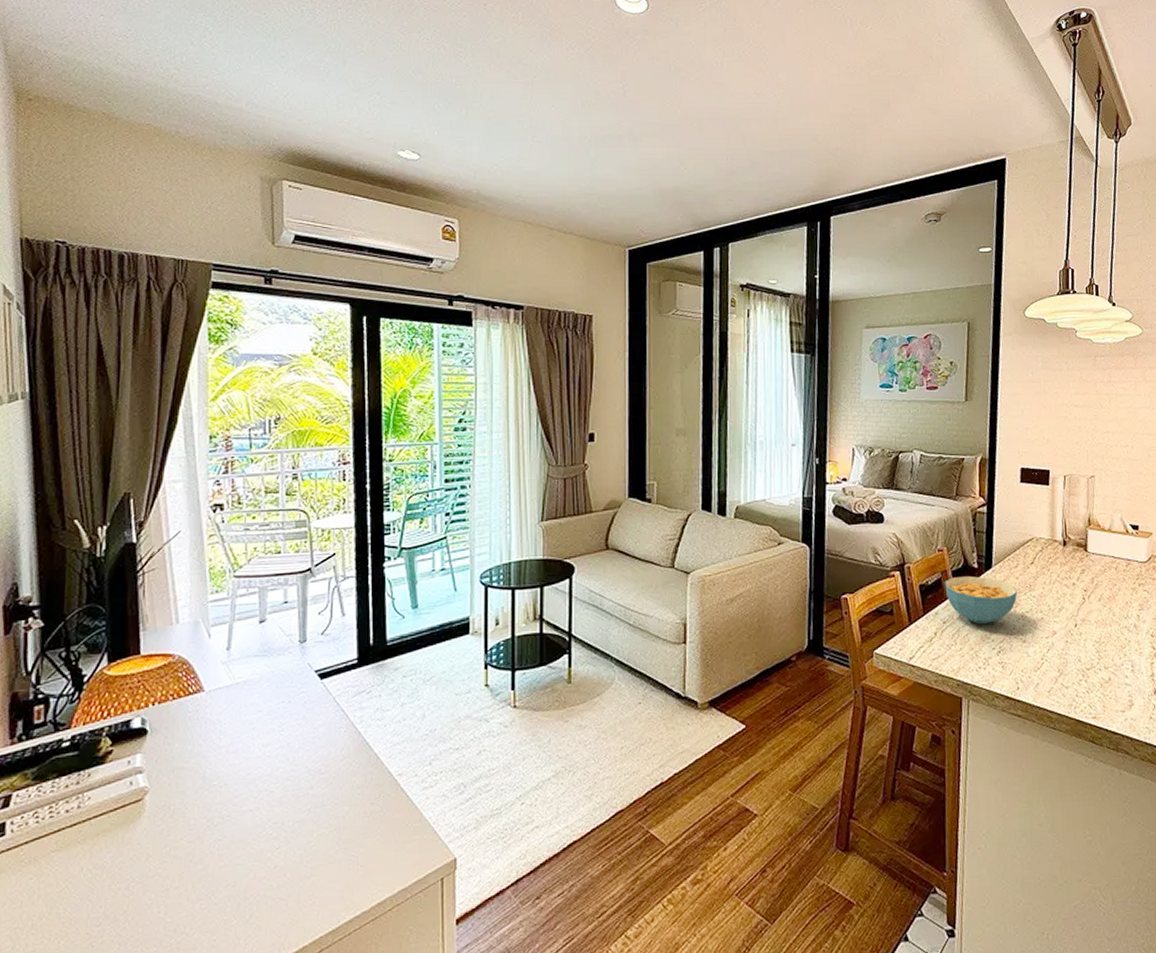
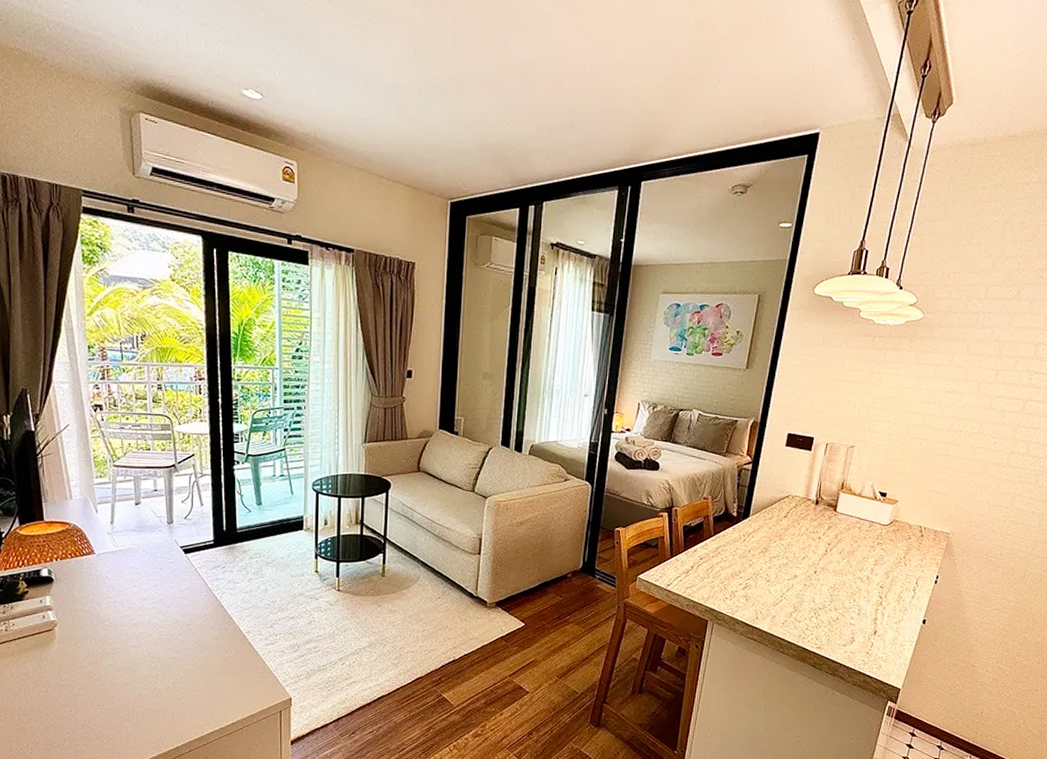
cereal bowl: present [944,576,1017,625] -> none [705,522,768,564]

